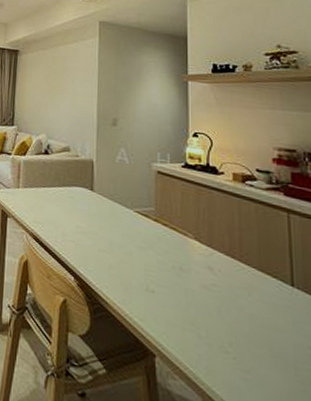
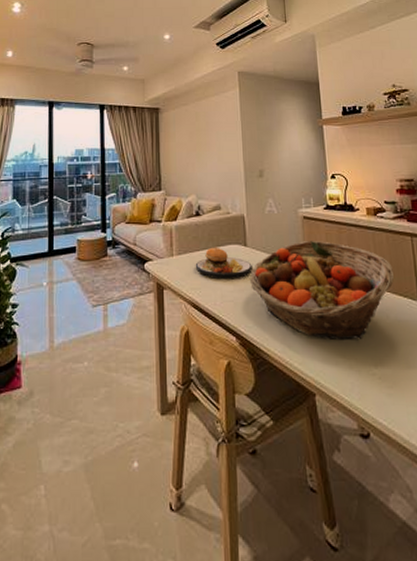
plate: none [39,185,97,221] -> present [195,245,252,278]
fruit basket: none [94,196,263,312] -> present [250,241,395,341]

